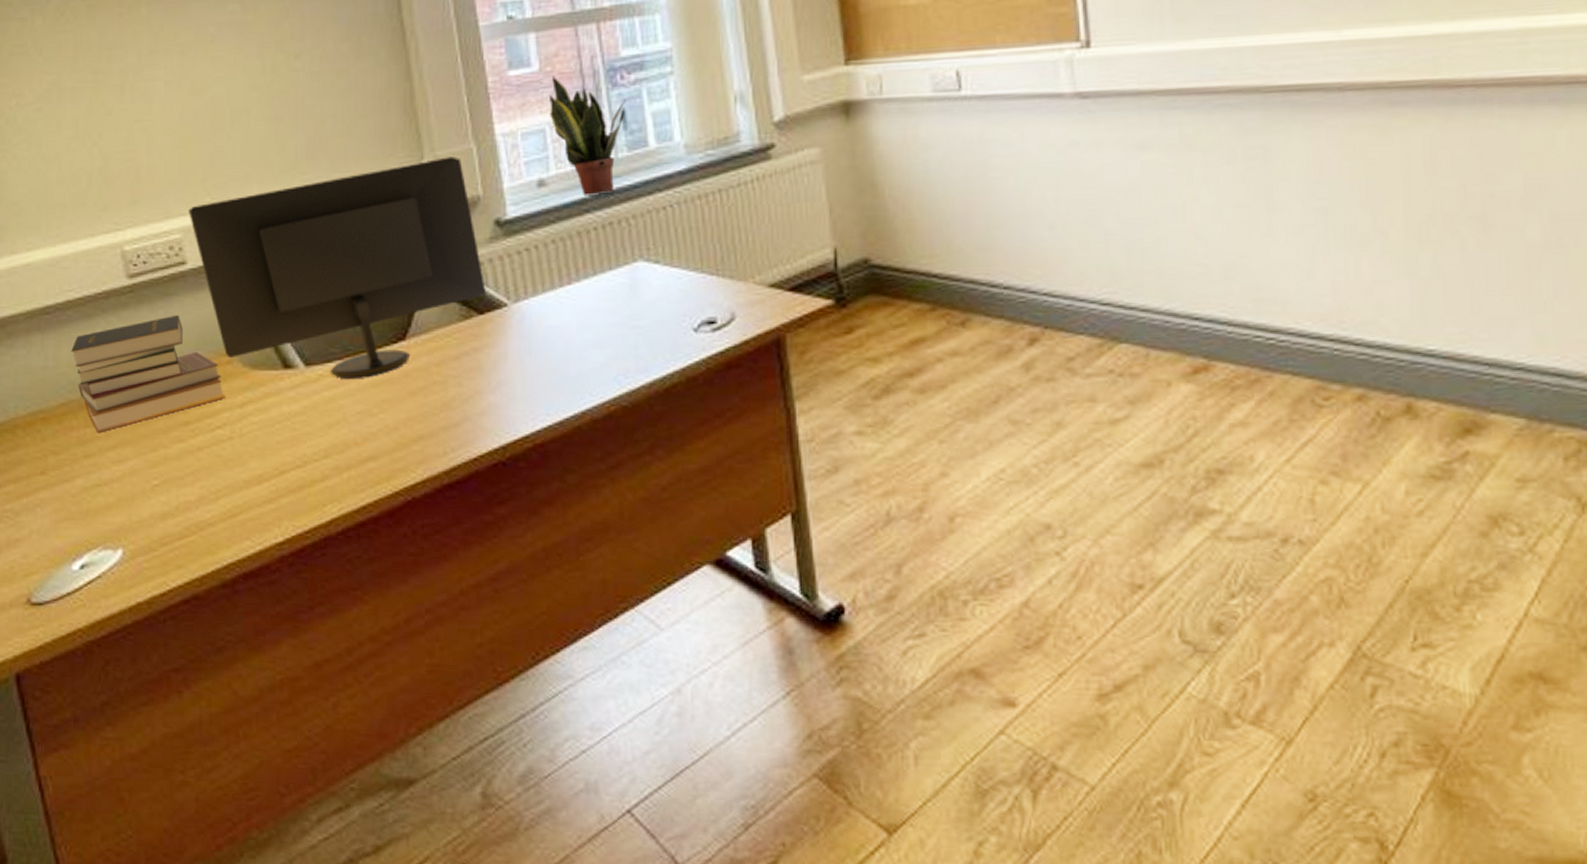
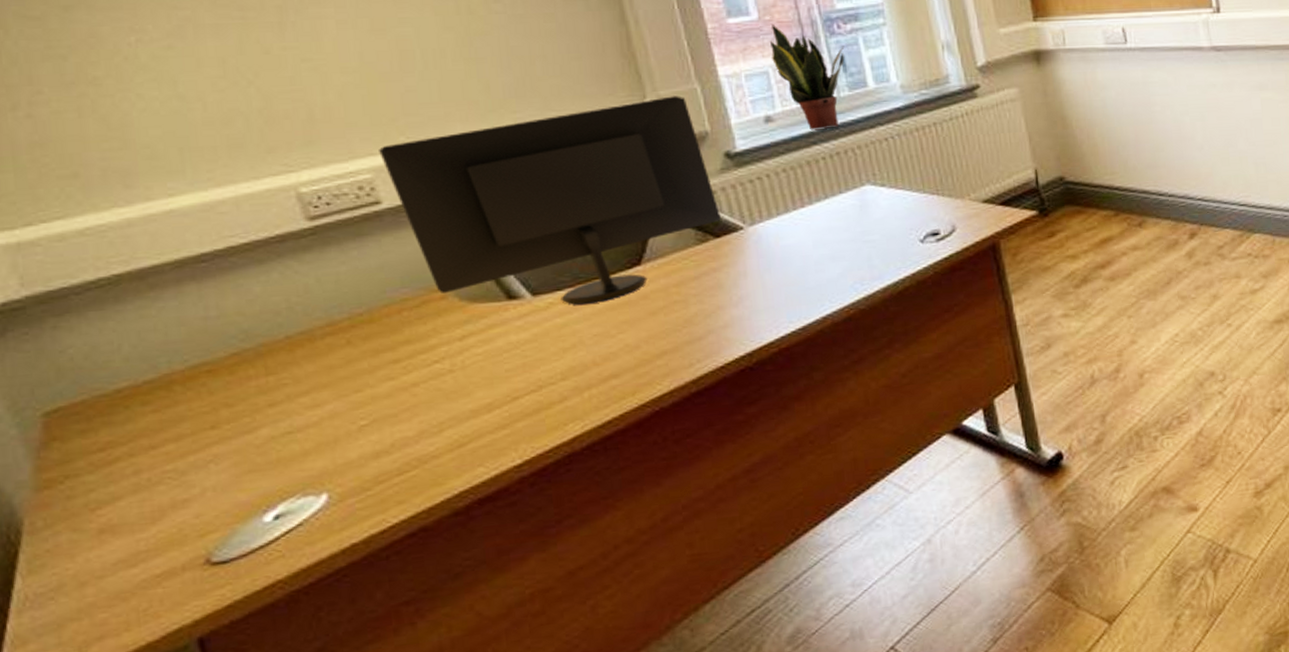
books: present [71,314,225,432] -> none [240,254,441,379]

